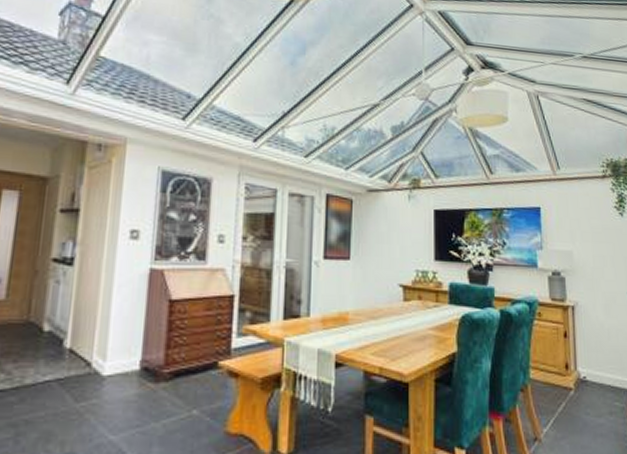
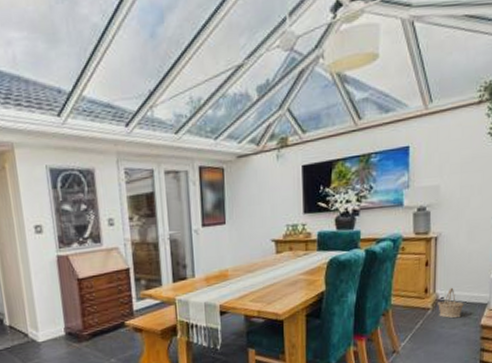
basket: none [580,366,608,404] -> present [438,287,464,319]

